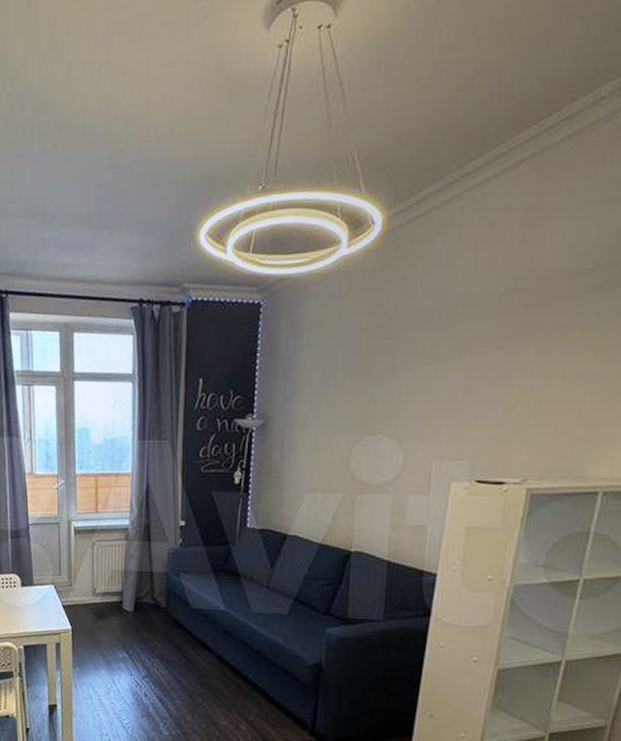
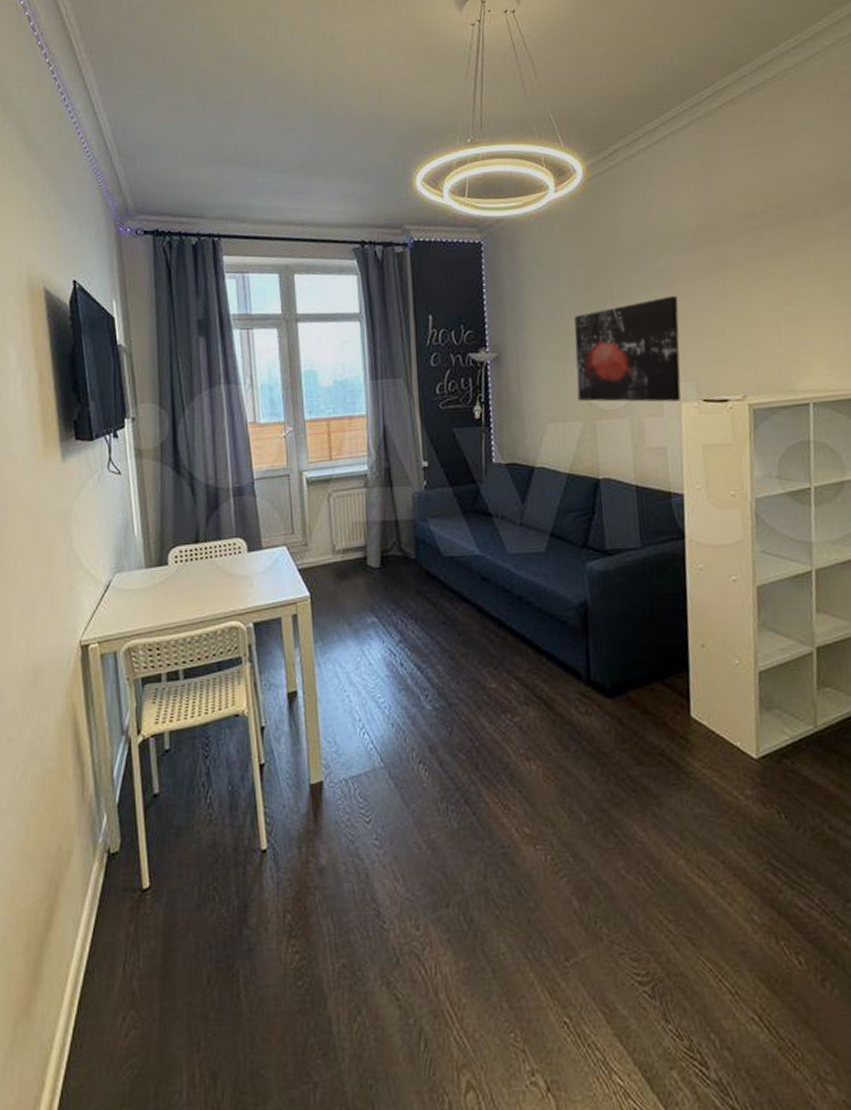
wall art: none [340,366,468,481] -> present [574,295,681,402]

